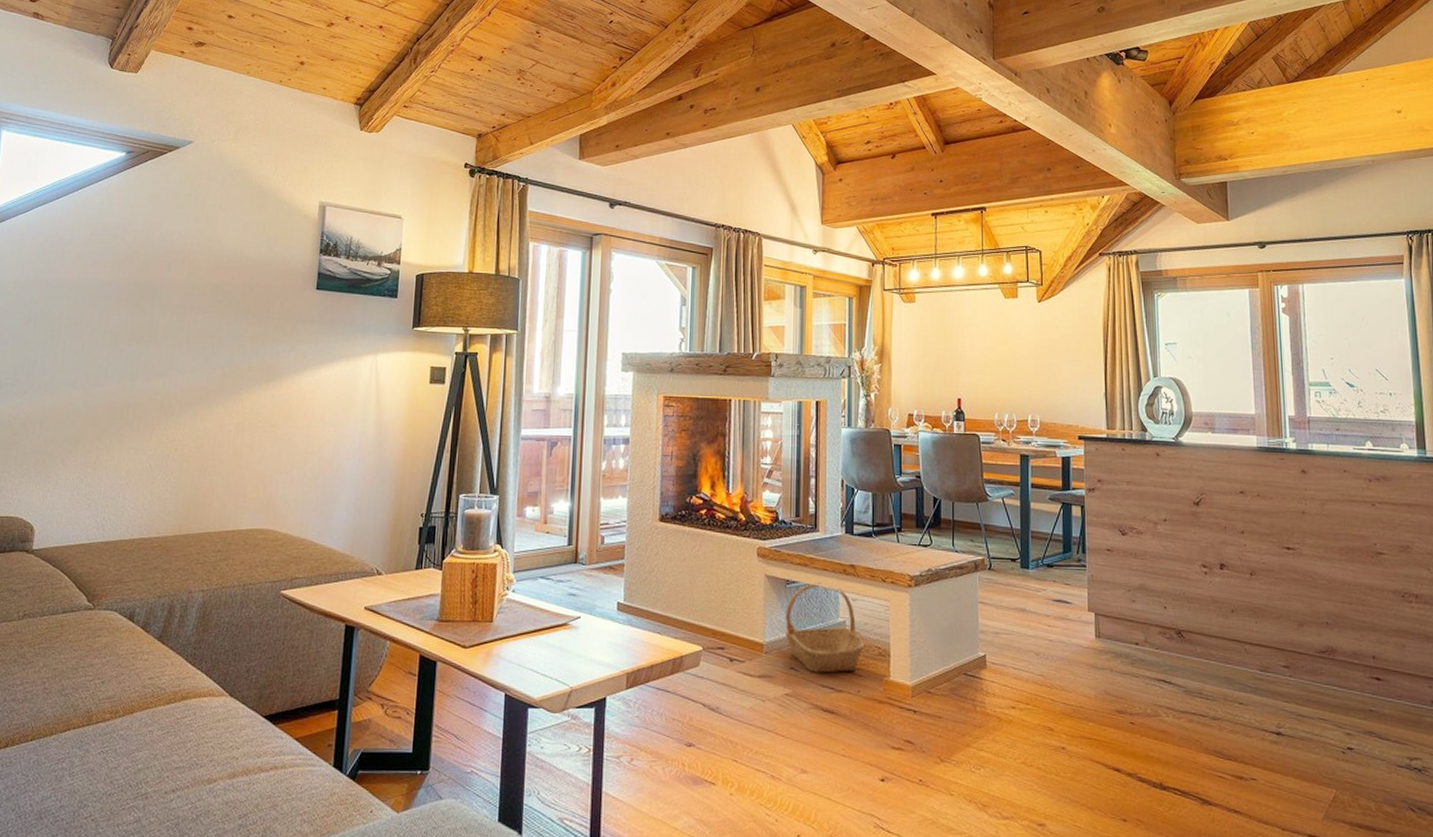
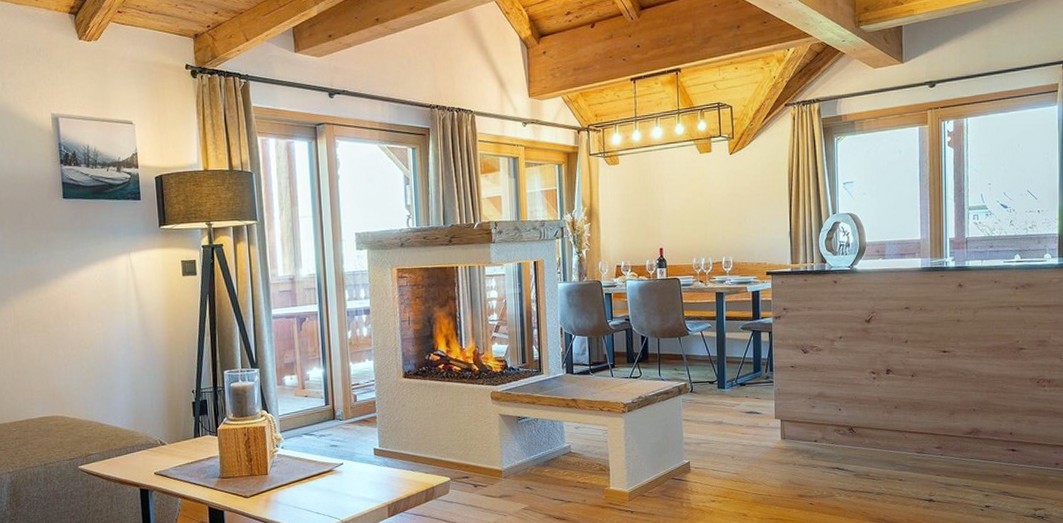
basket: present [784,583,864,673] -> none [519,416,587,490]

